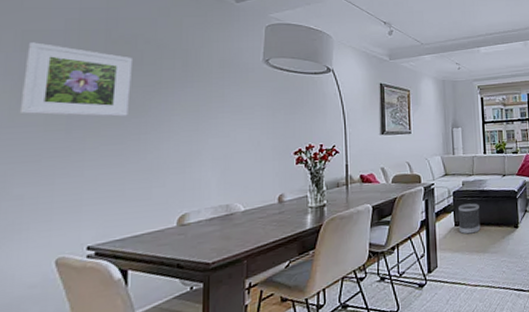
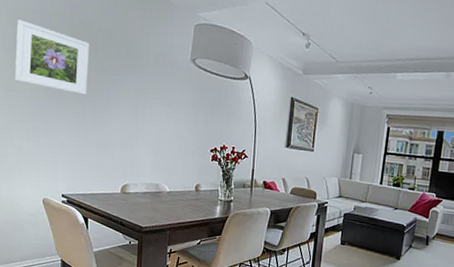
wastebasket: present [458,203,481,235] -> none [343,226,367,255]

